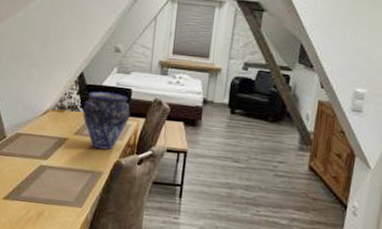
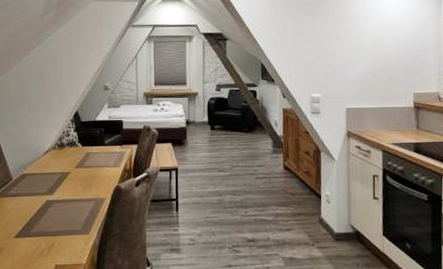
vase: present [83,91,130,150] -> none [81,126,124,178]

